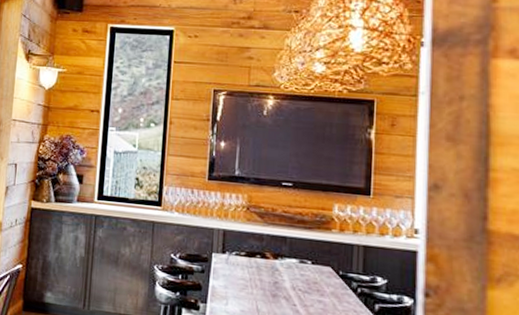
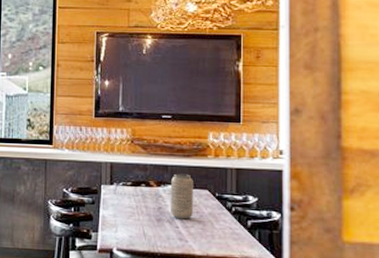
vase: none [288,246,315,298] -> present [171,173,193,220]

